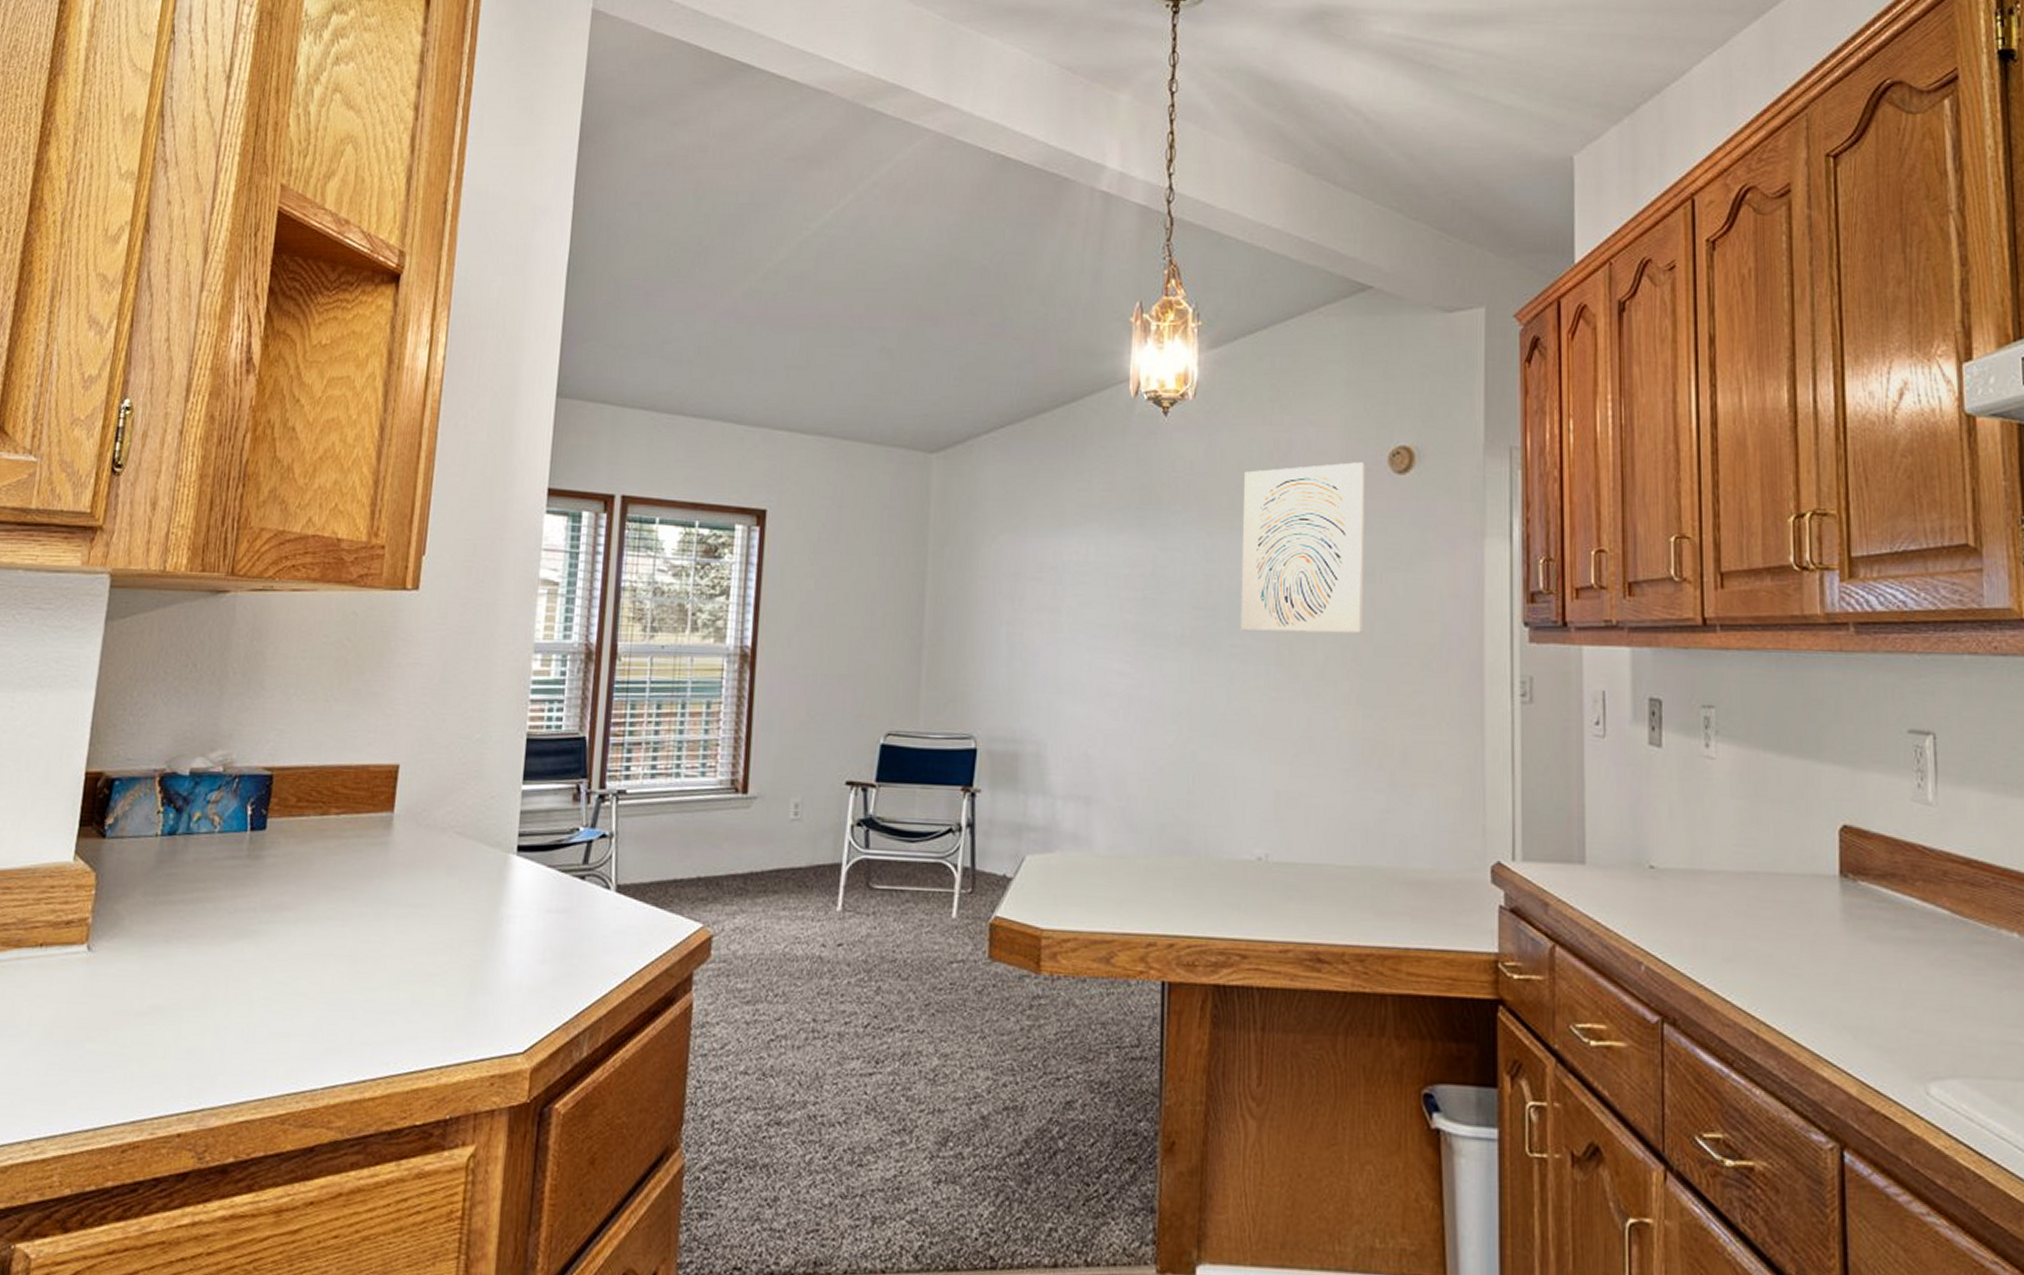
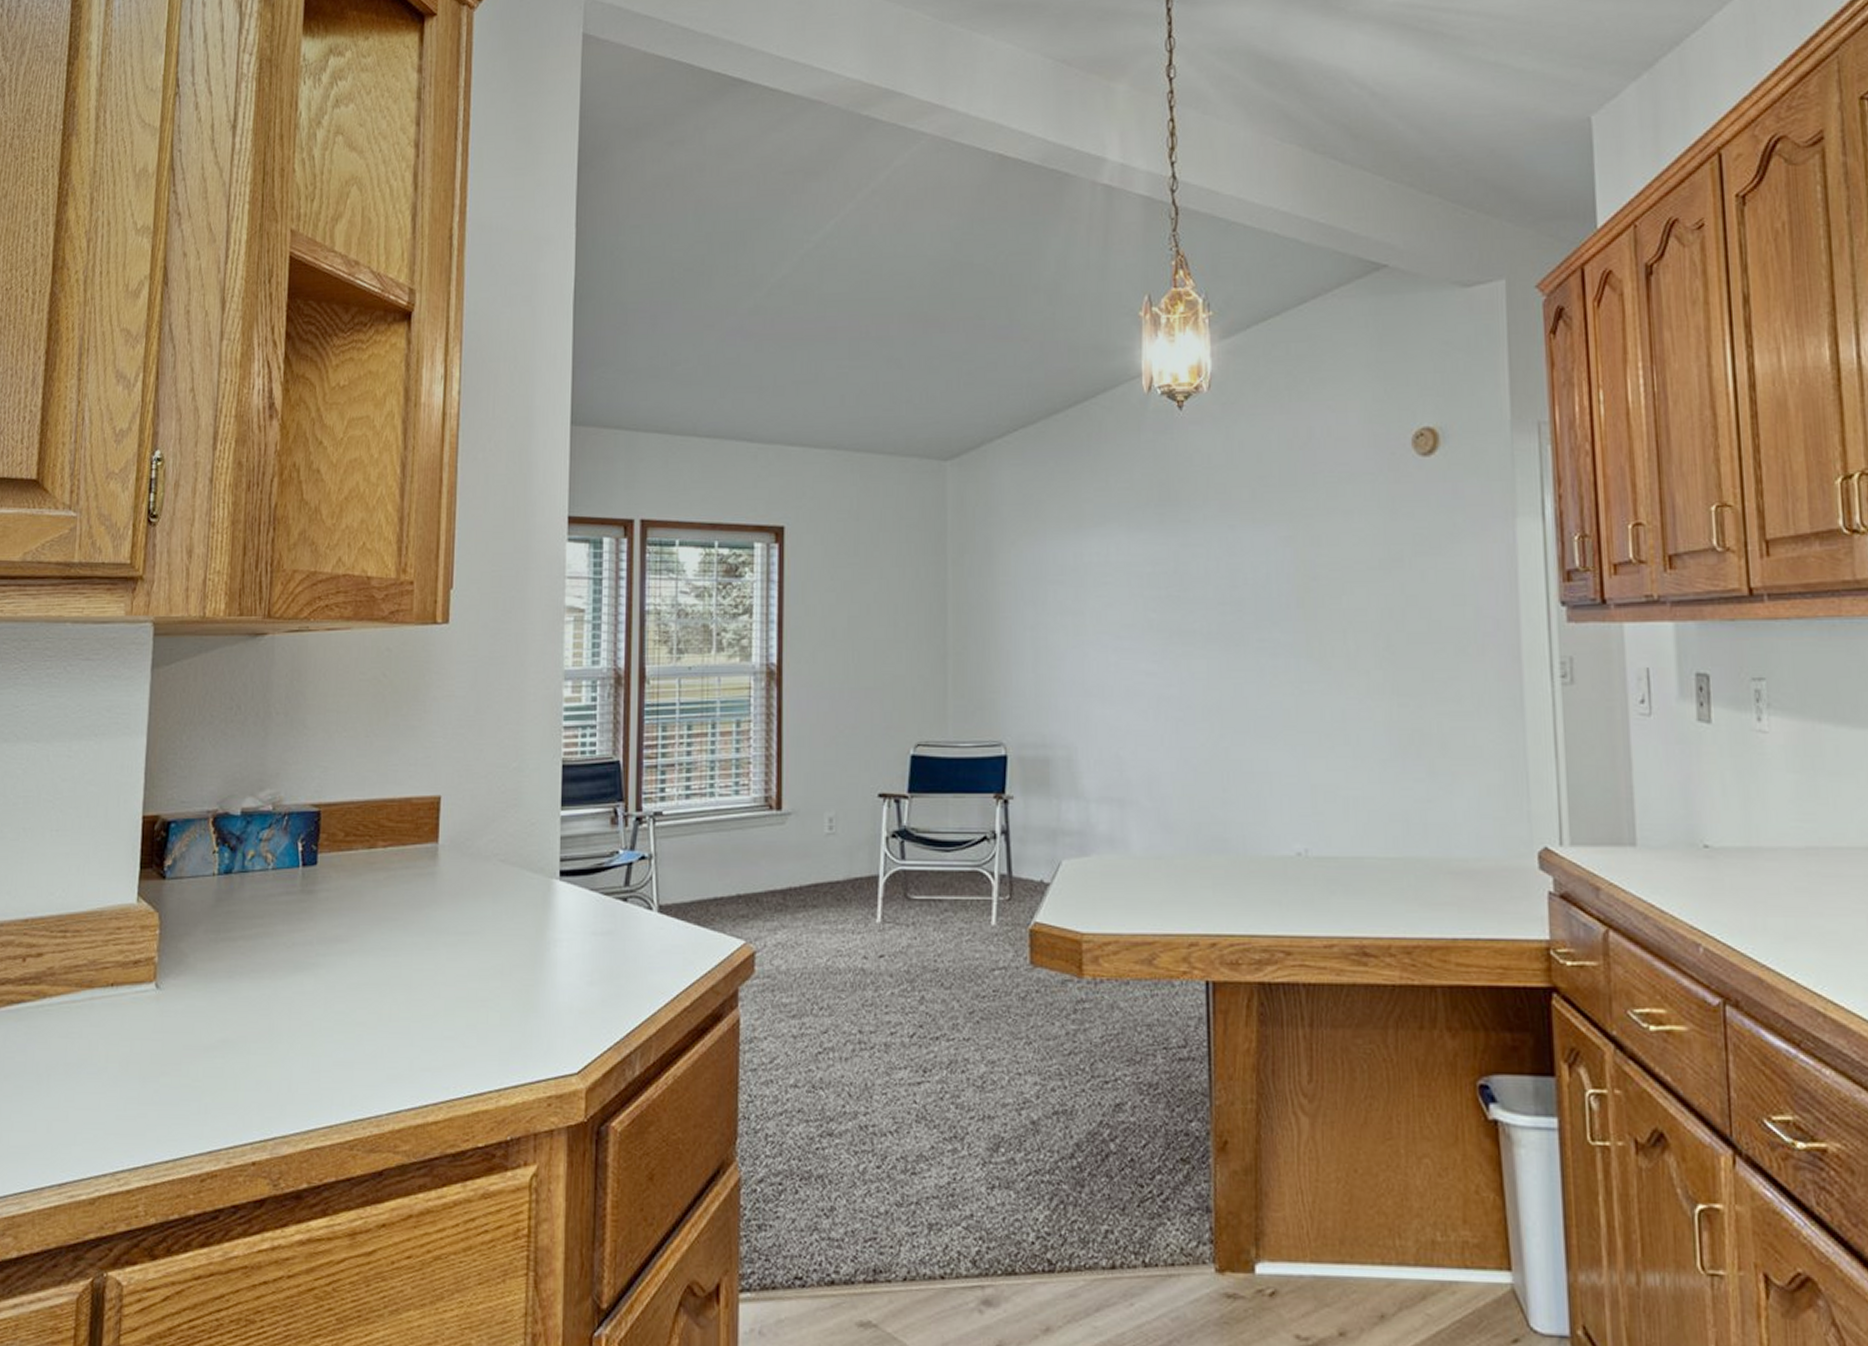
wall art: present [1240,462,1365,634] -> none [1264,446,1393,623]

